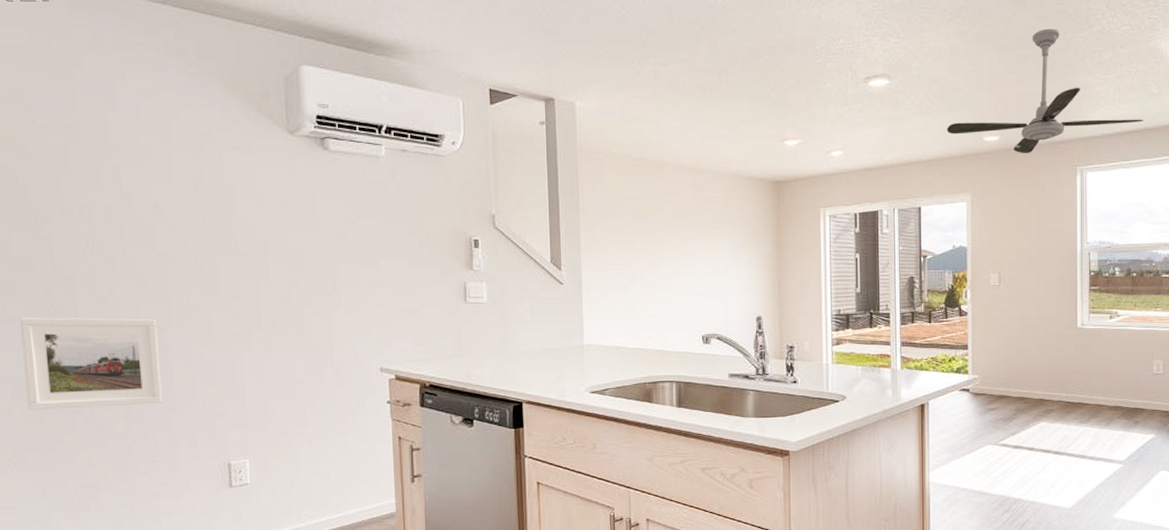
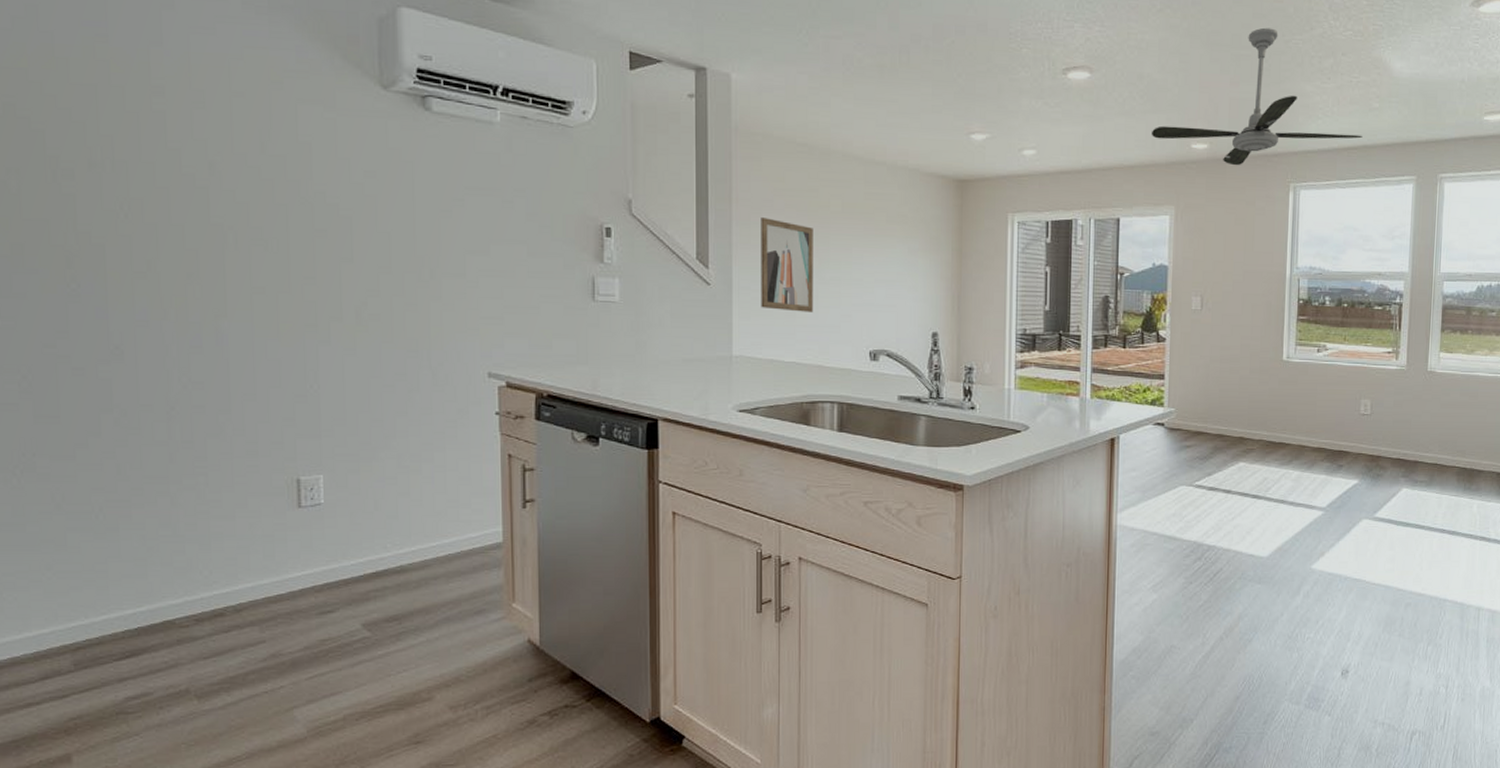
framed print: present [20,316,162,410] -> none [32,292,215,407]
wall art: none [604,224,652,304] -> present [761,217,813,312]

